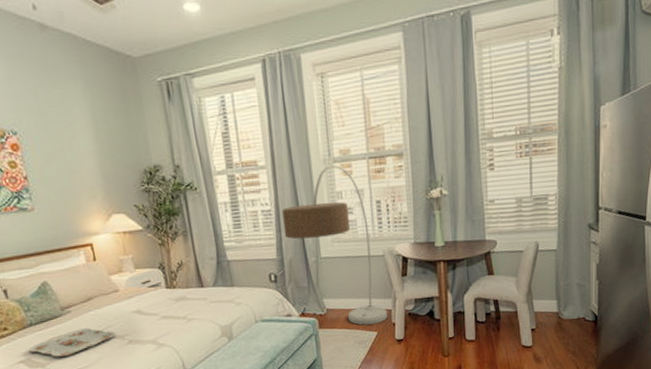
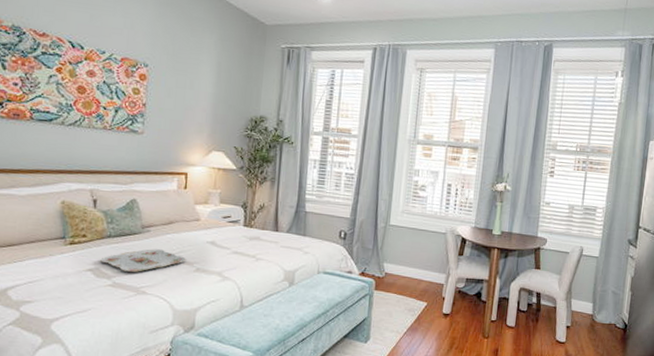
floor lamp: present [281,164,388,326] -> none [361,145,440,295]

